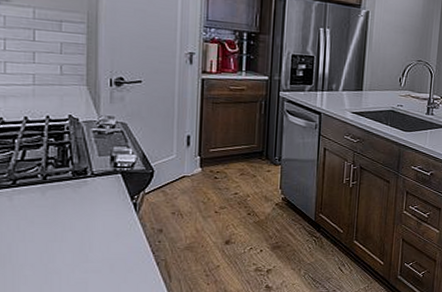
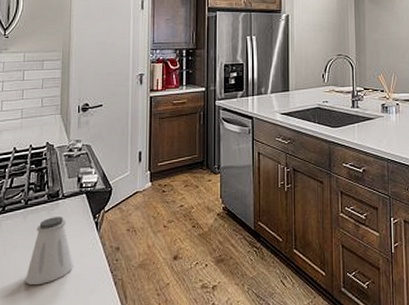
saltshaker: none [46,195,107,262] -> present [25,216,73,286]

